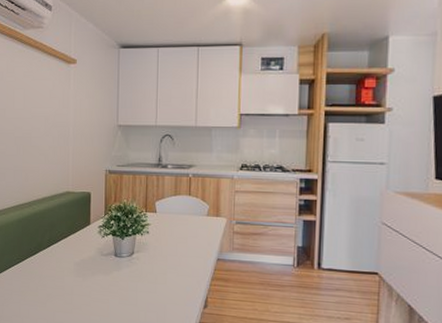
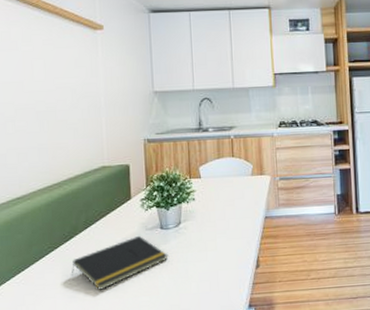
notepad: none [35,259,120,304] -> present [72,235,168,290]

